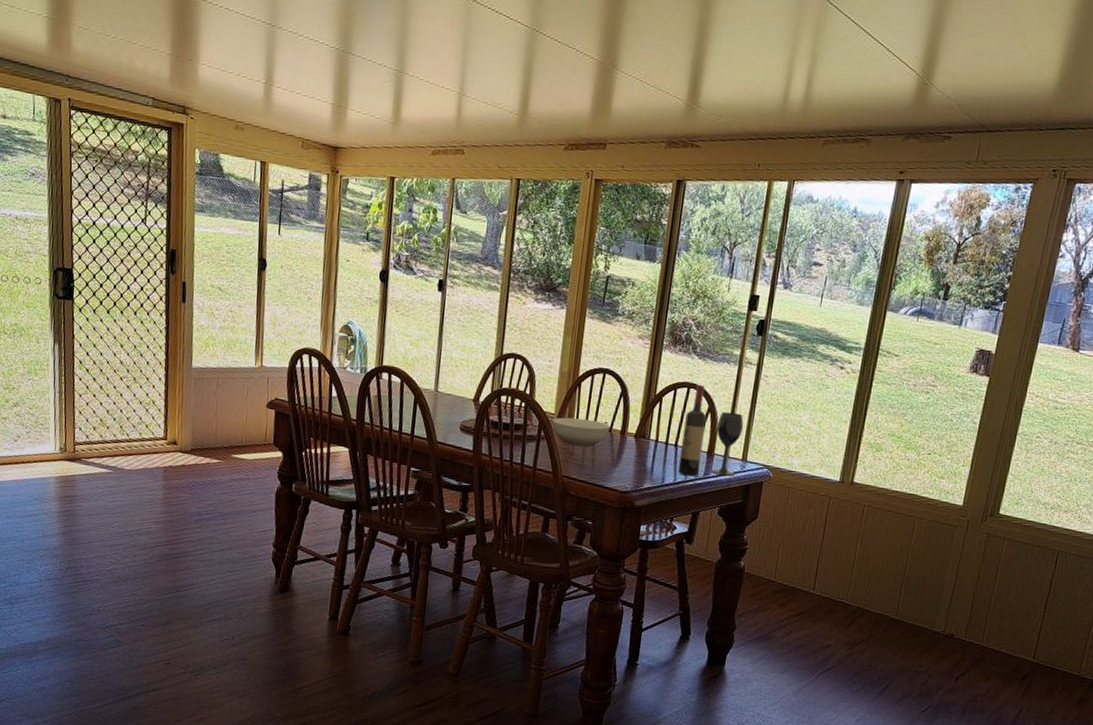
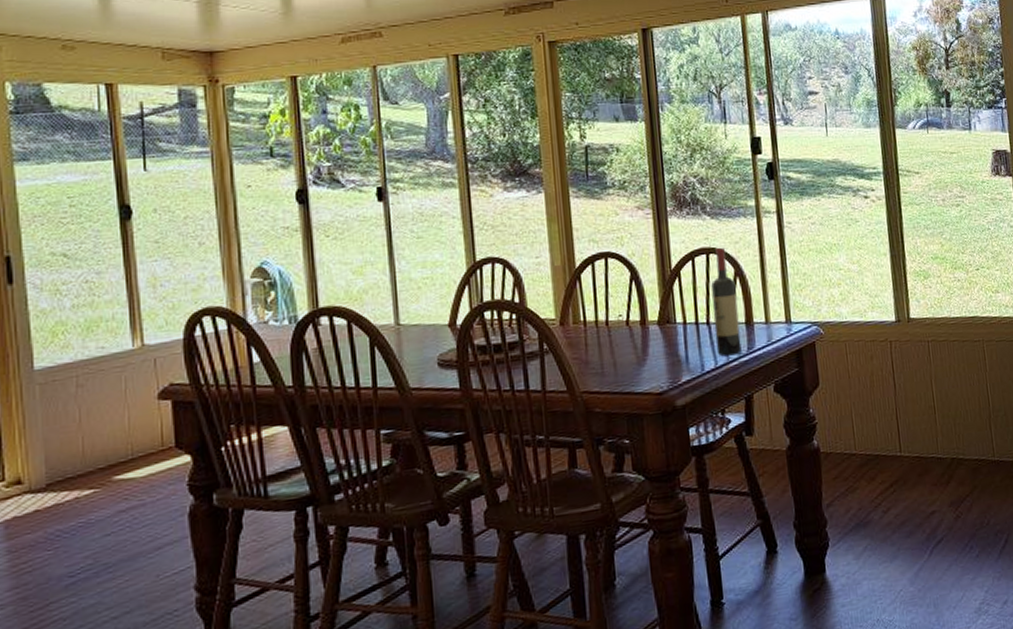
bowl: present [552,417,611,448] -> none [555,315,627,353]
wine glass: present [711,411,744,476] -> none [748,270,782,346]

